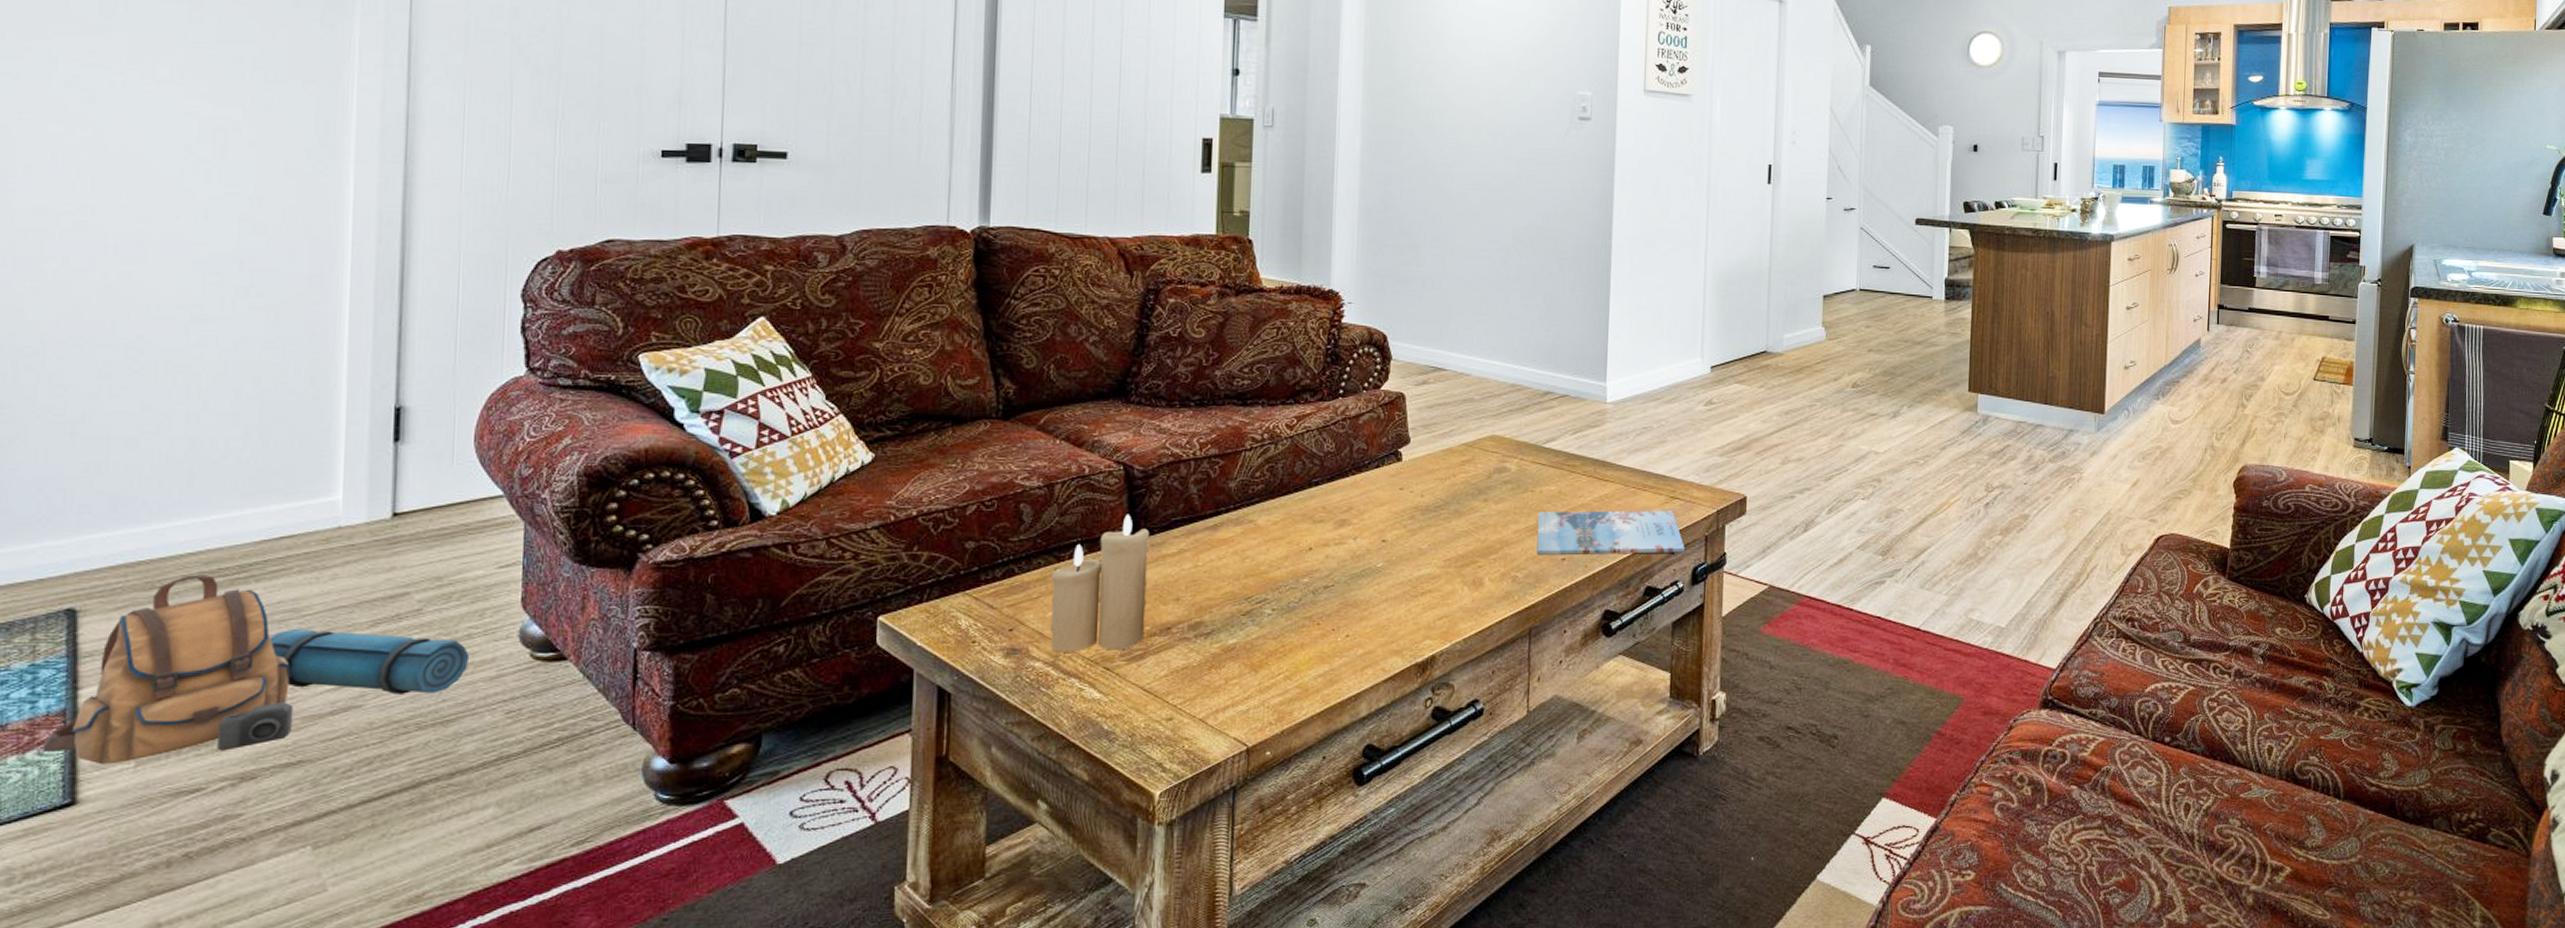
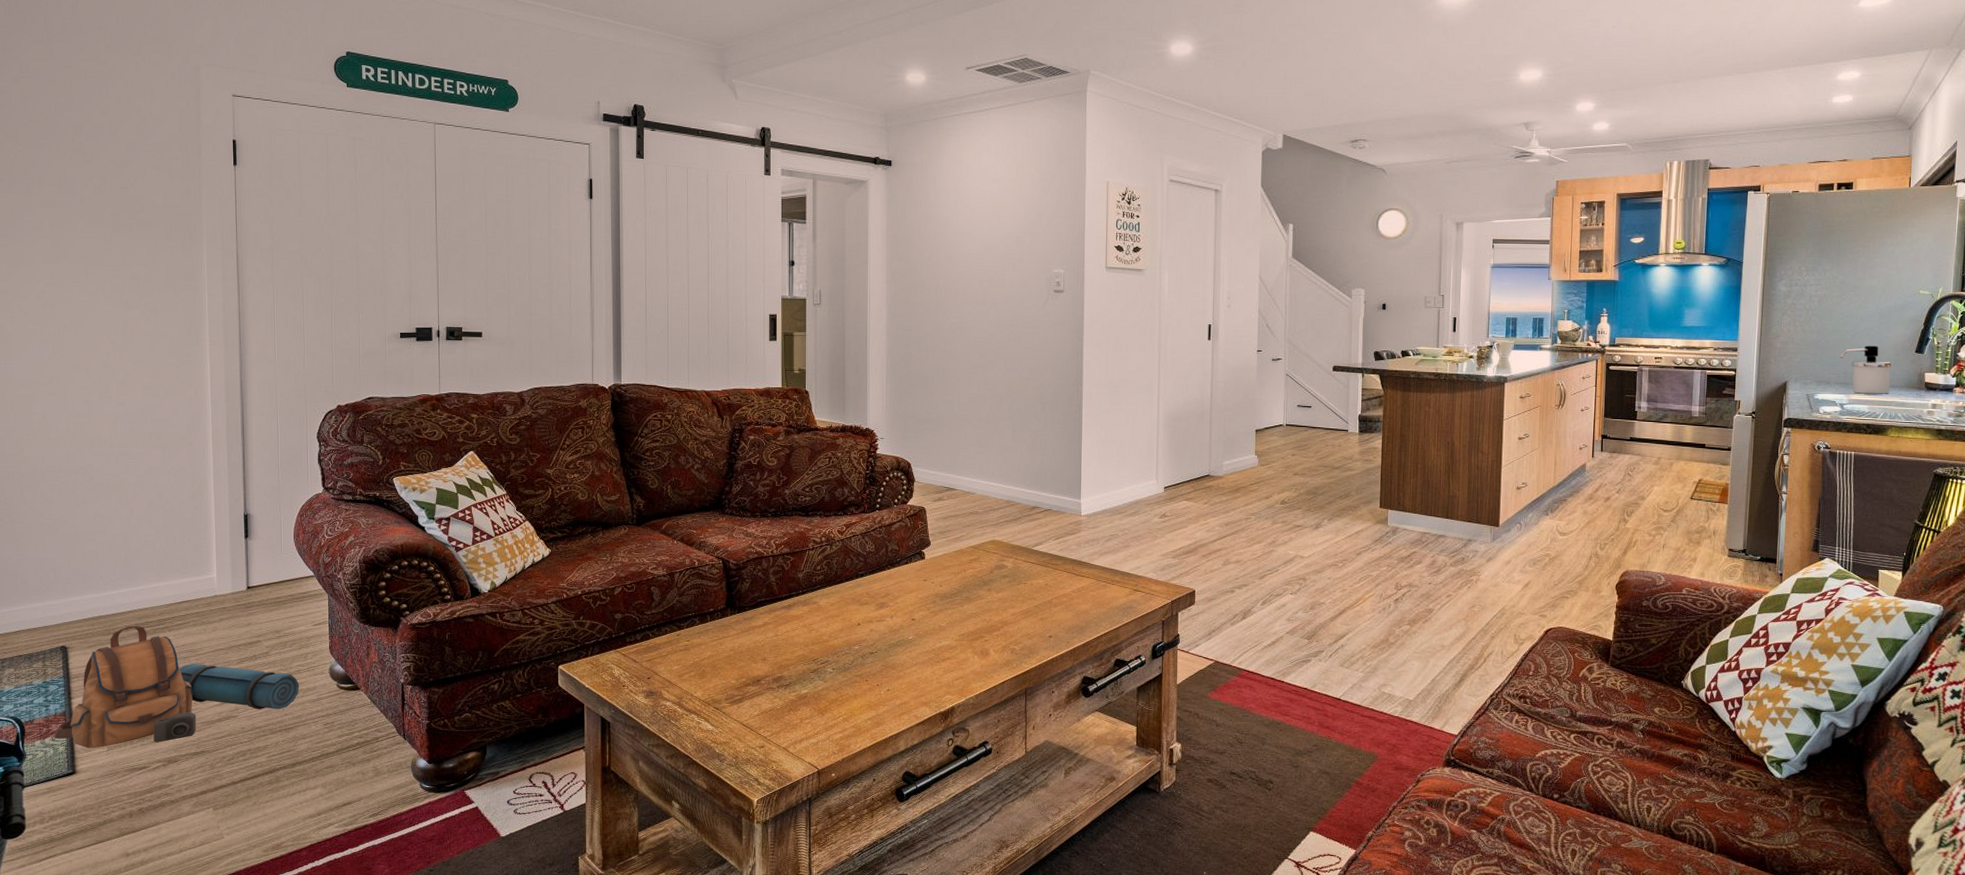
candle: present [1049,514,1150,653] -> none [675,596,743,696]
magazine: present [1536,510,1686,555] -> none [1029,599,1147,634]
soap dispenser: none [2467,205,2520,261] -> present [1839,345,1892,394]

